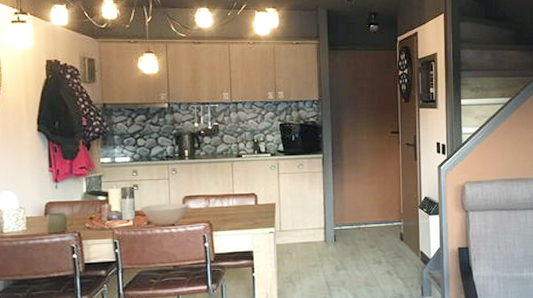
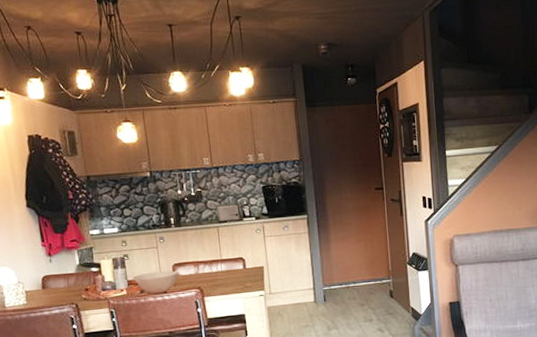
mug: present [46,212,73,234] -> none [44,284,70,306]
toaster: none [232,139,260,158] -> present [216,203,244,223]

